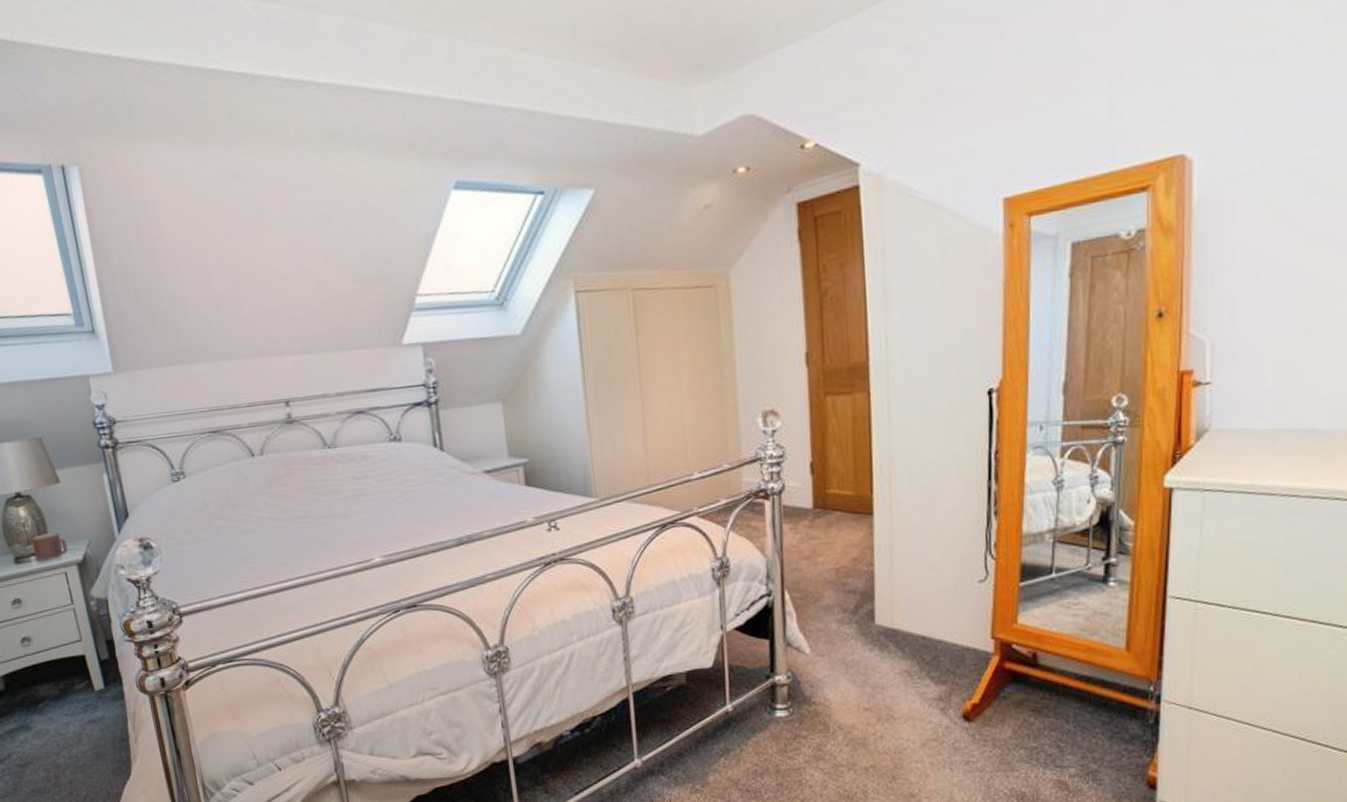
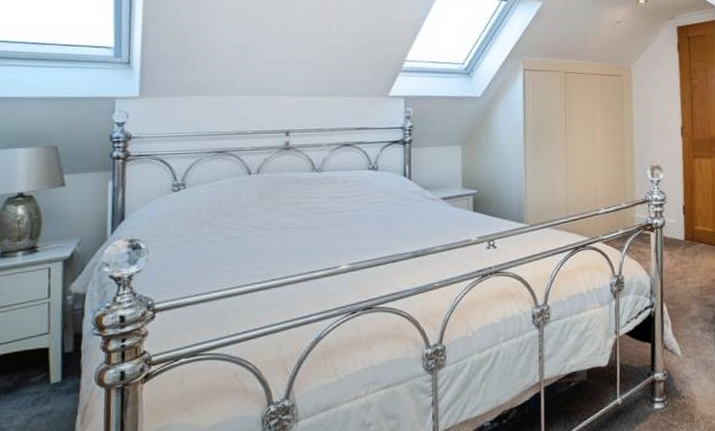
mug: present [30,532,68,563] -> none [21,231,58,258]

